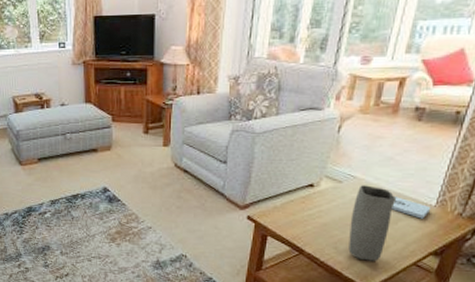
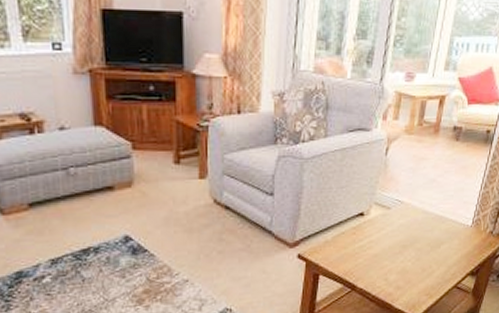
vase: present [348,185,397,261] -> none [398,210,439,289]
notepad: present [391,197,430,219] -> none [435,219,467,240]

